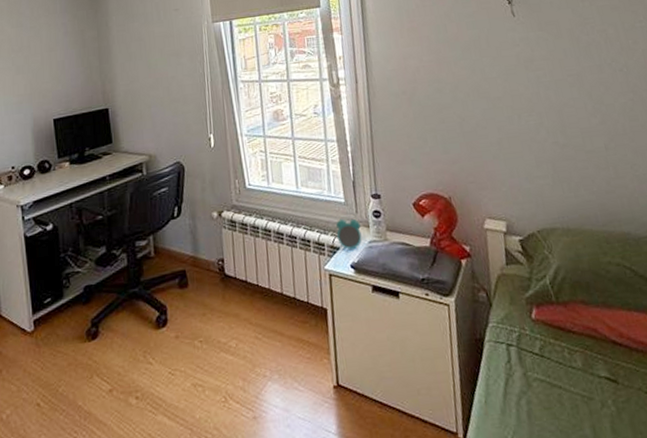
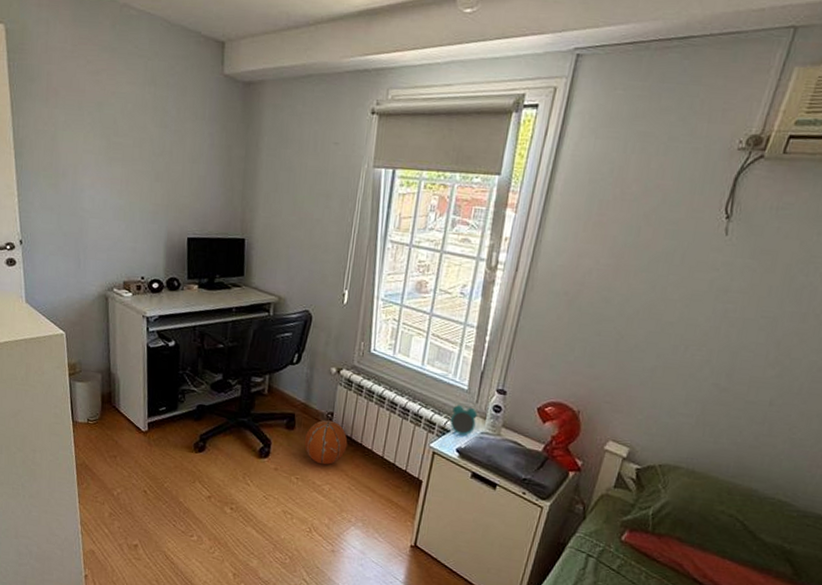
basketball: none [200,267,245,319] -> present [305,419,348,465]

